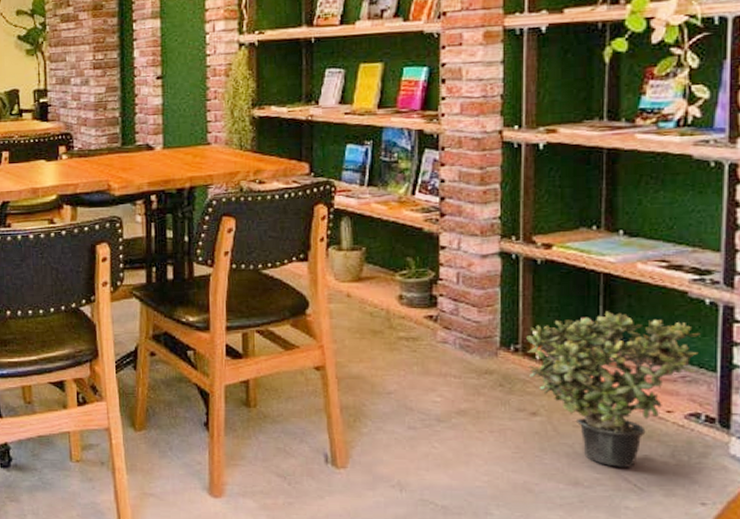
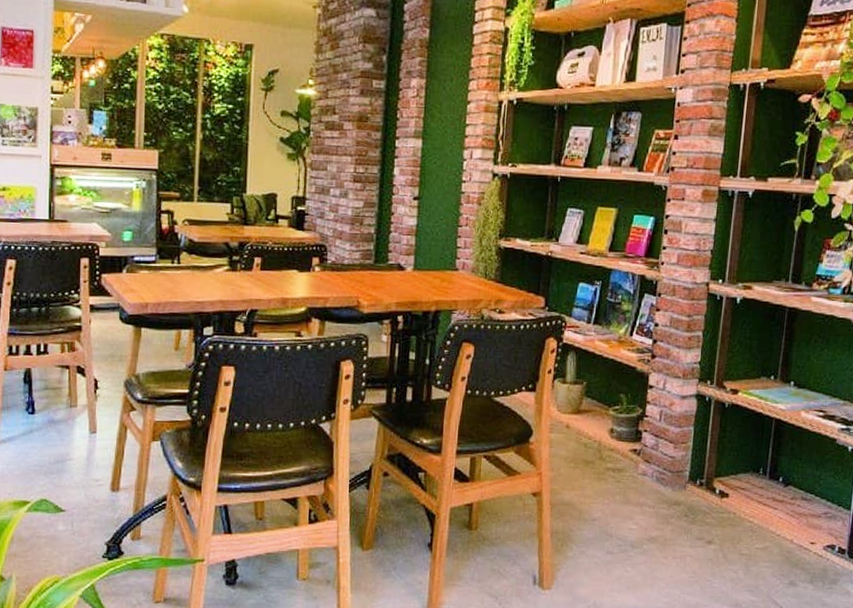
potted plant: present [526,311,701,467] -> none [709,453,842,591]

